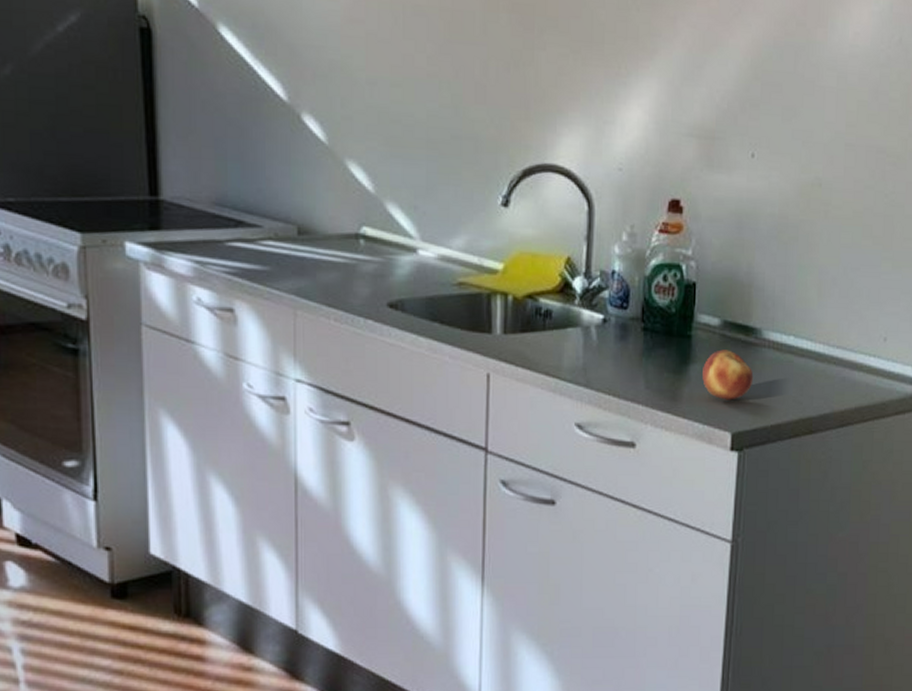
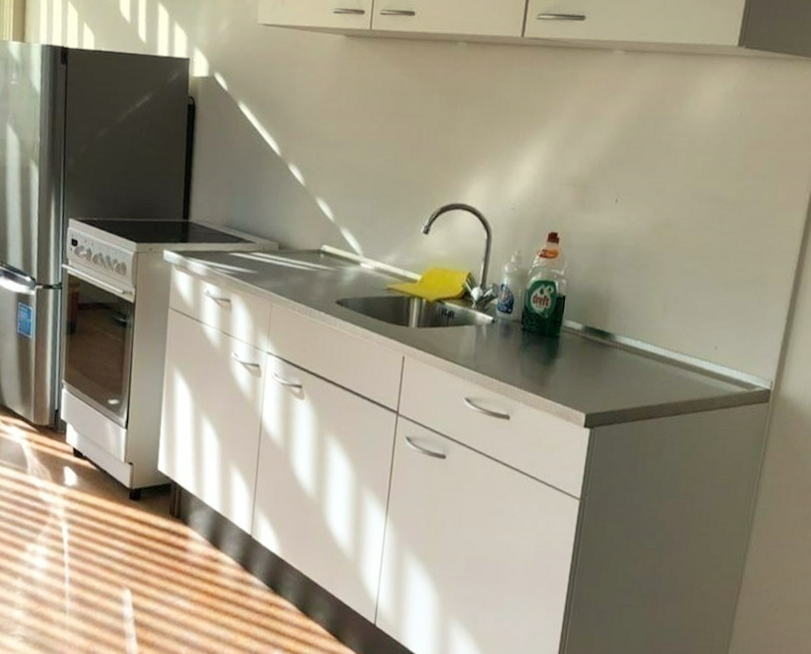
fruit: present [702,349,754,400] -> none [565,348,606,388]

